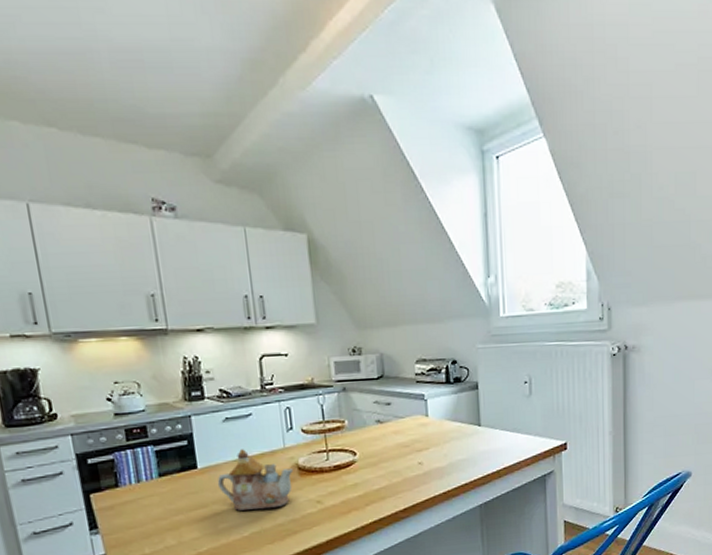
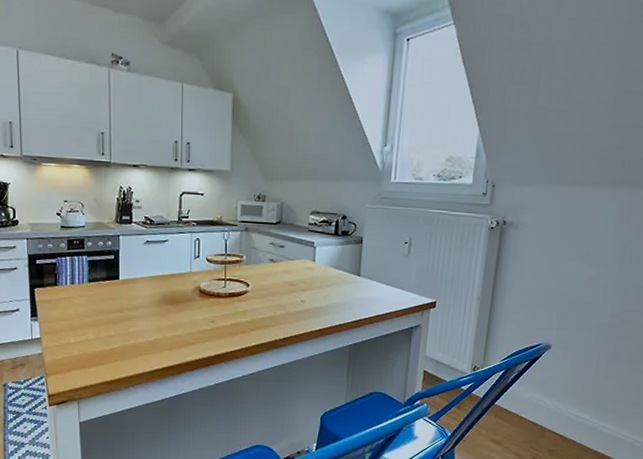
teapot: present [217,449,294,511] -> none [133,268,196,321]

